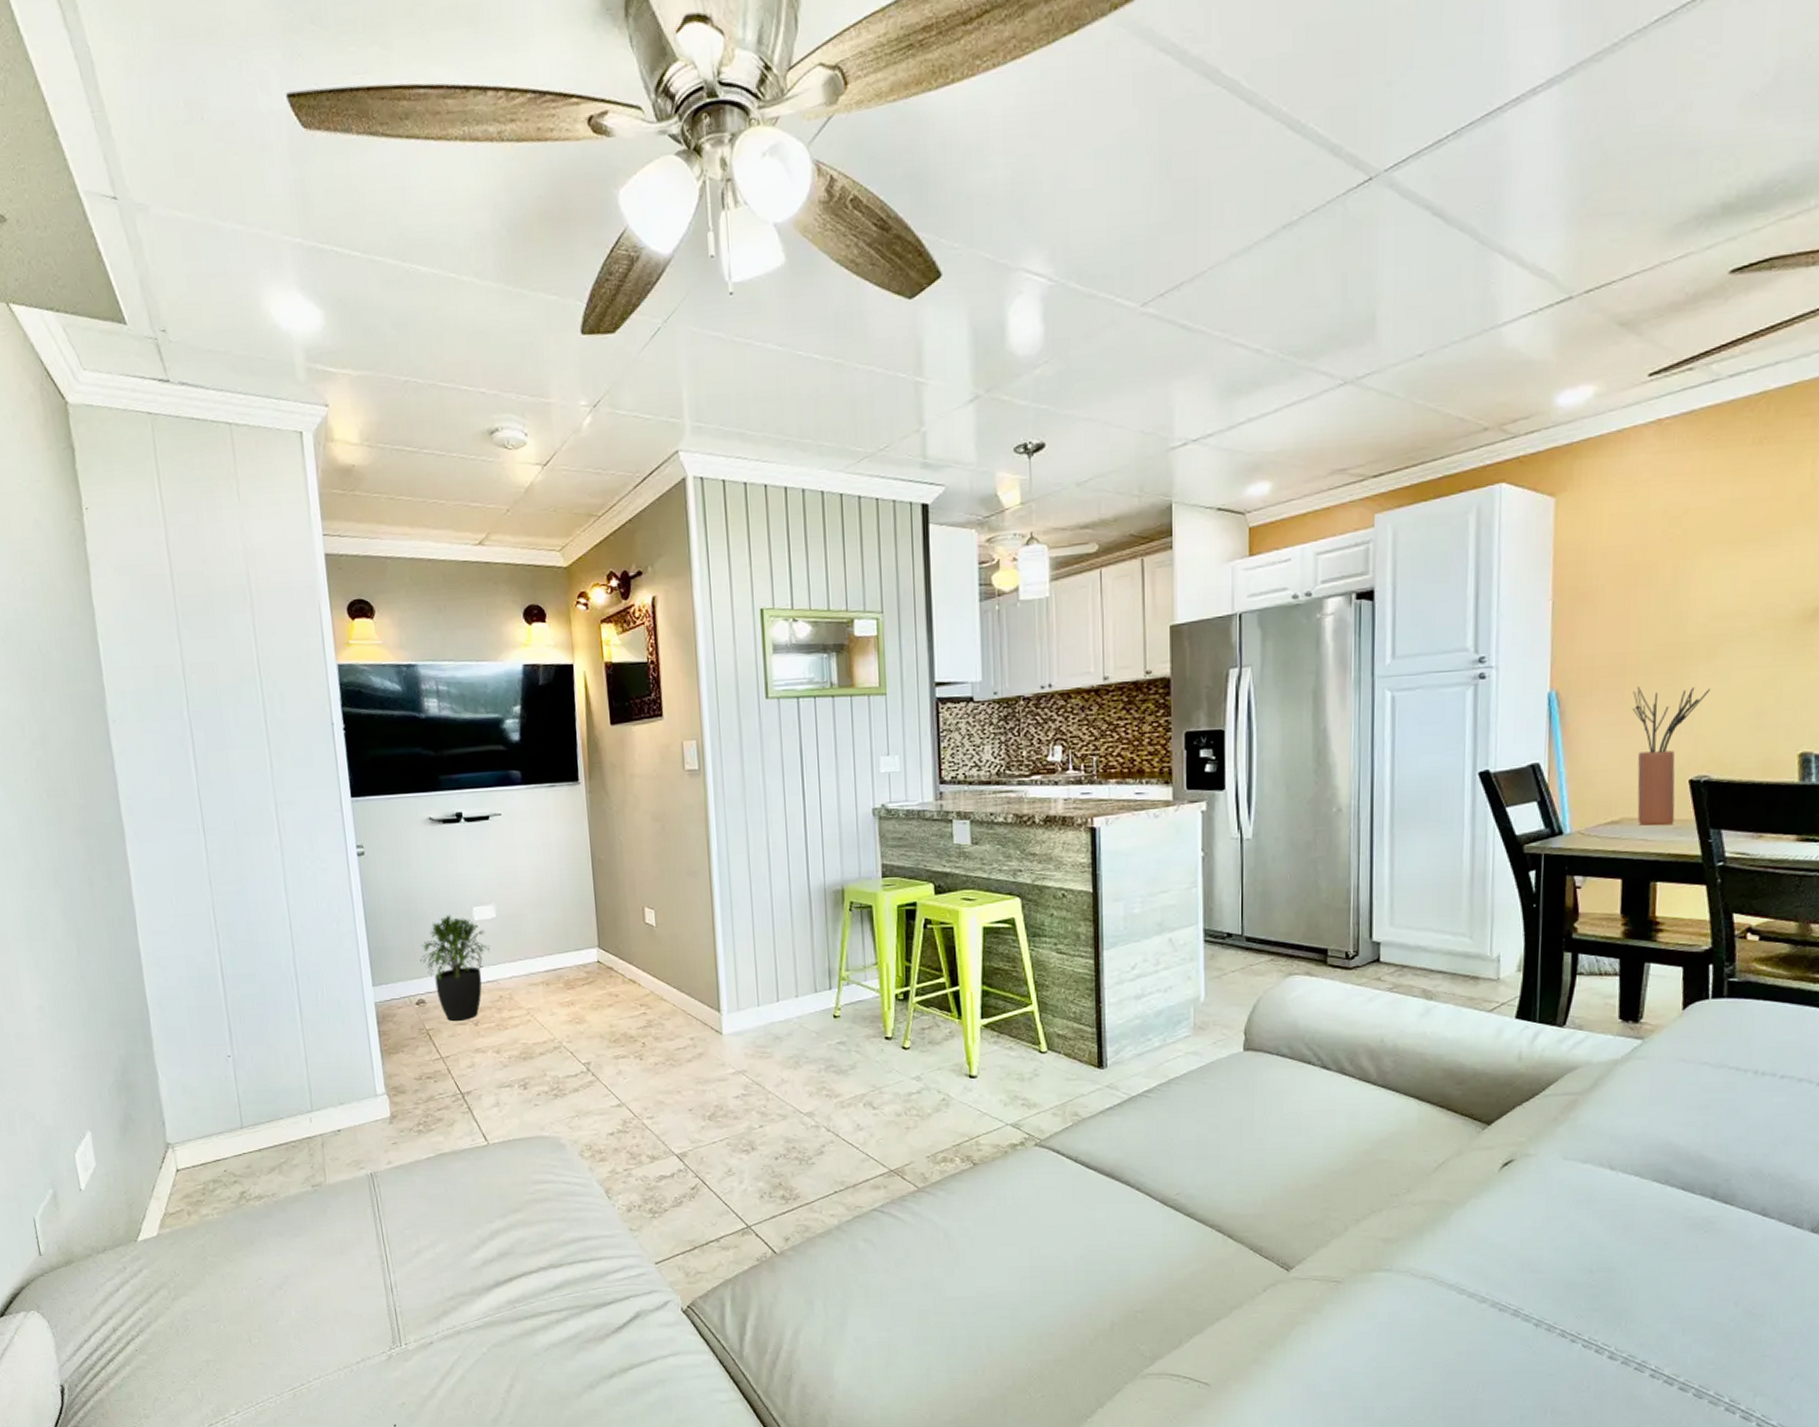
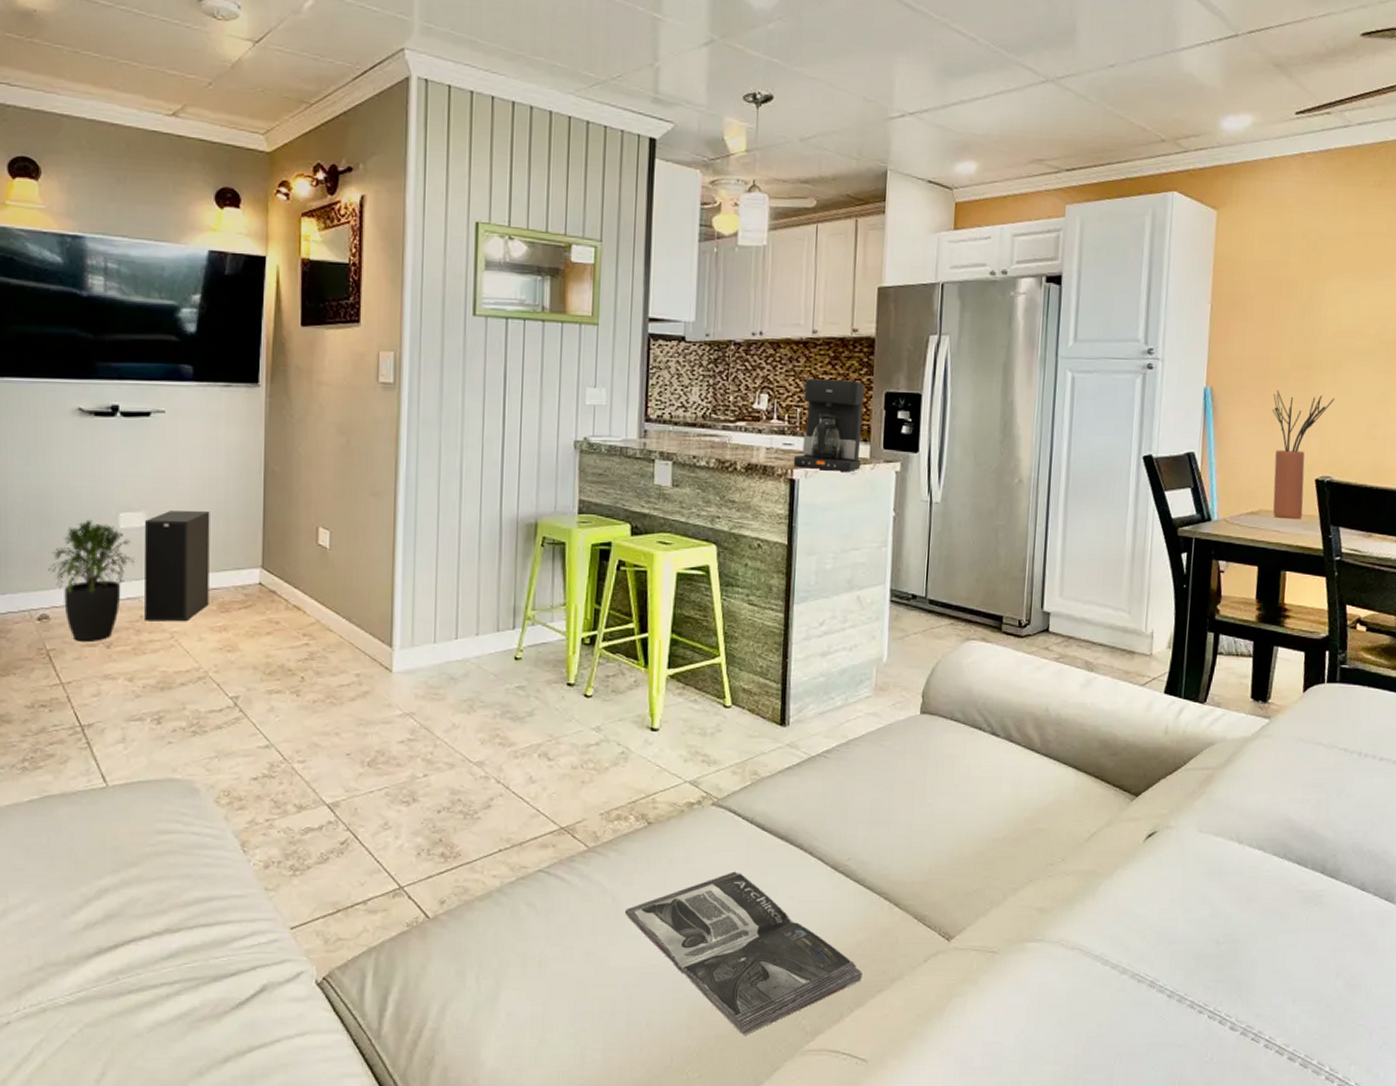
speaker: none [495,901,557,1001] -> present [145,511,210,622]
magazine: none [957,1207,1199,1360] -> present [624,871,862,1036]
coffee maker: none [1093,723,1164,817] -> present [793,378,864,473]

